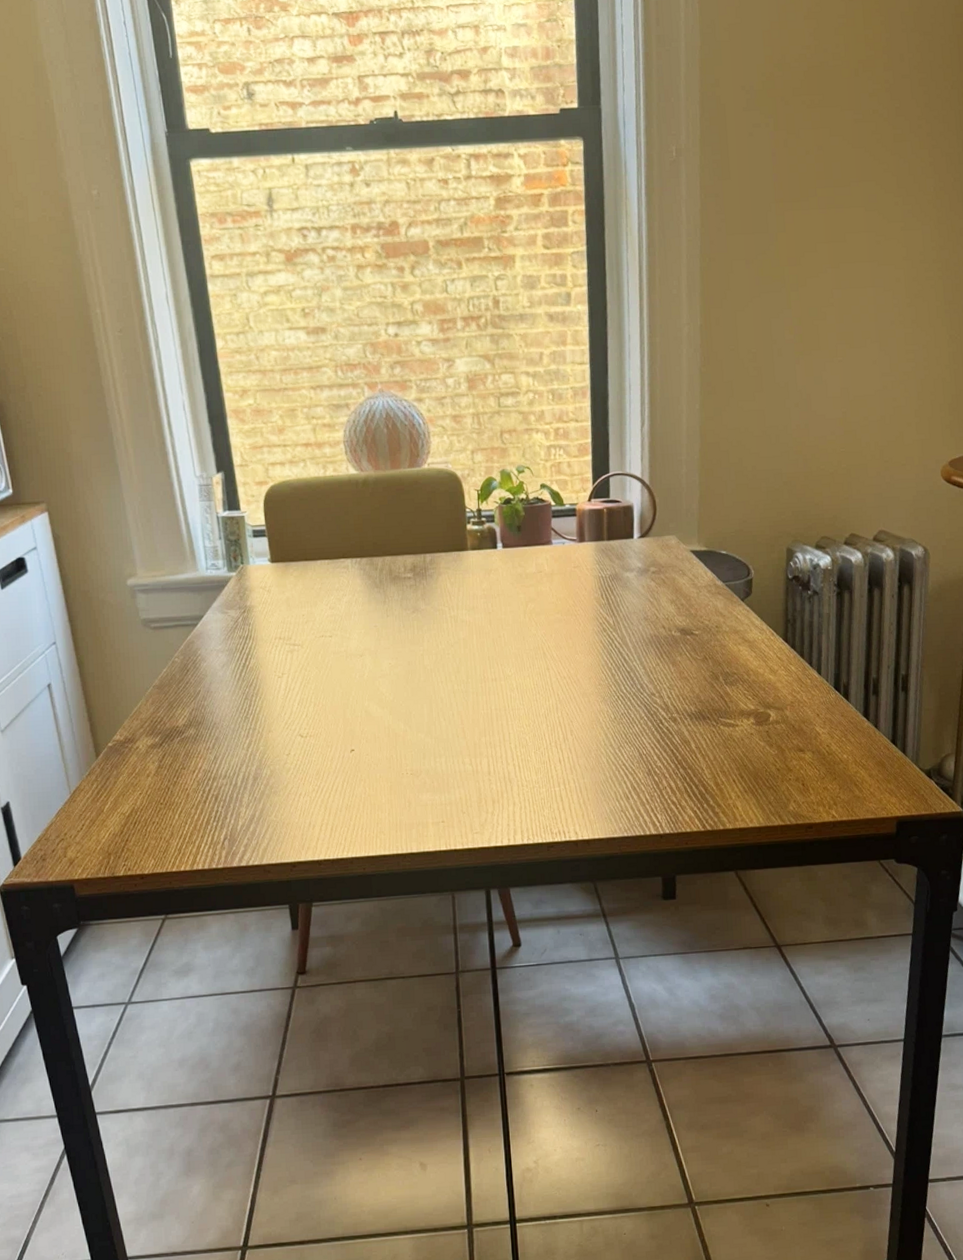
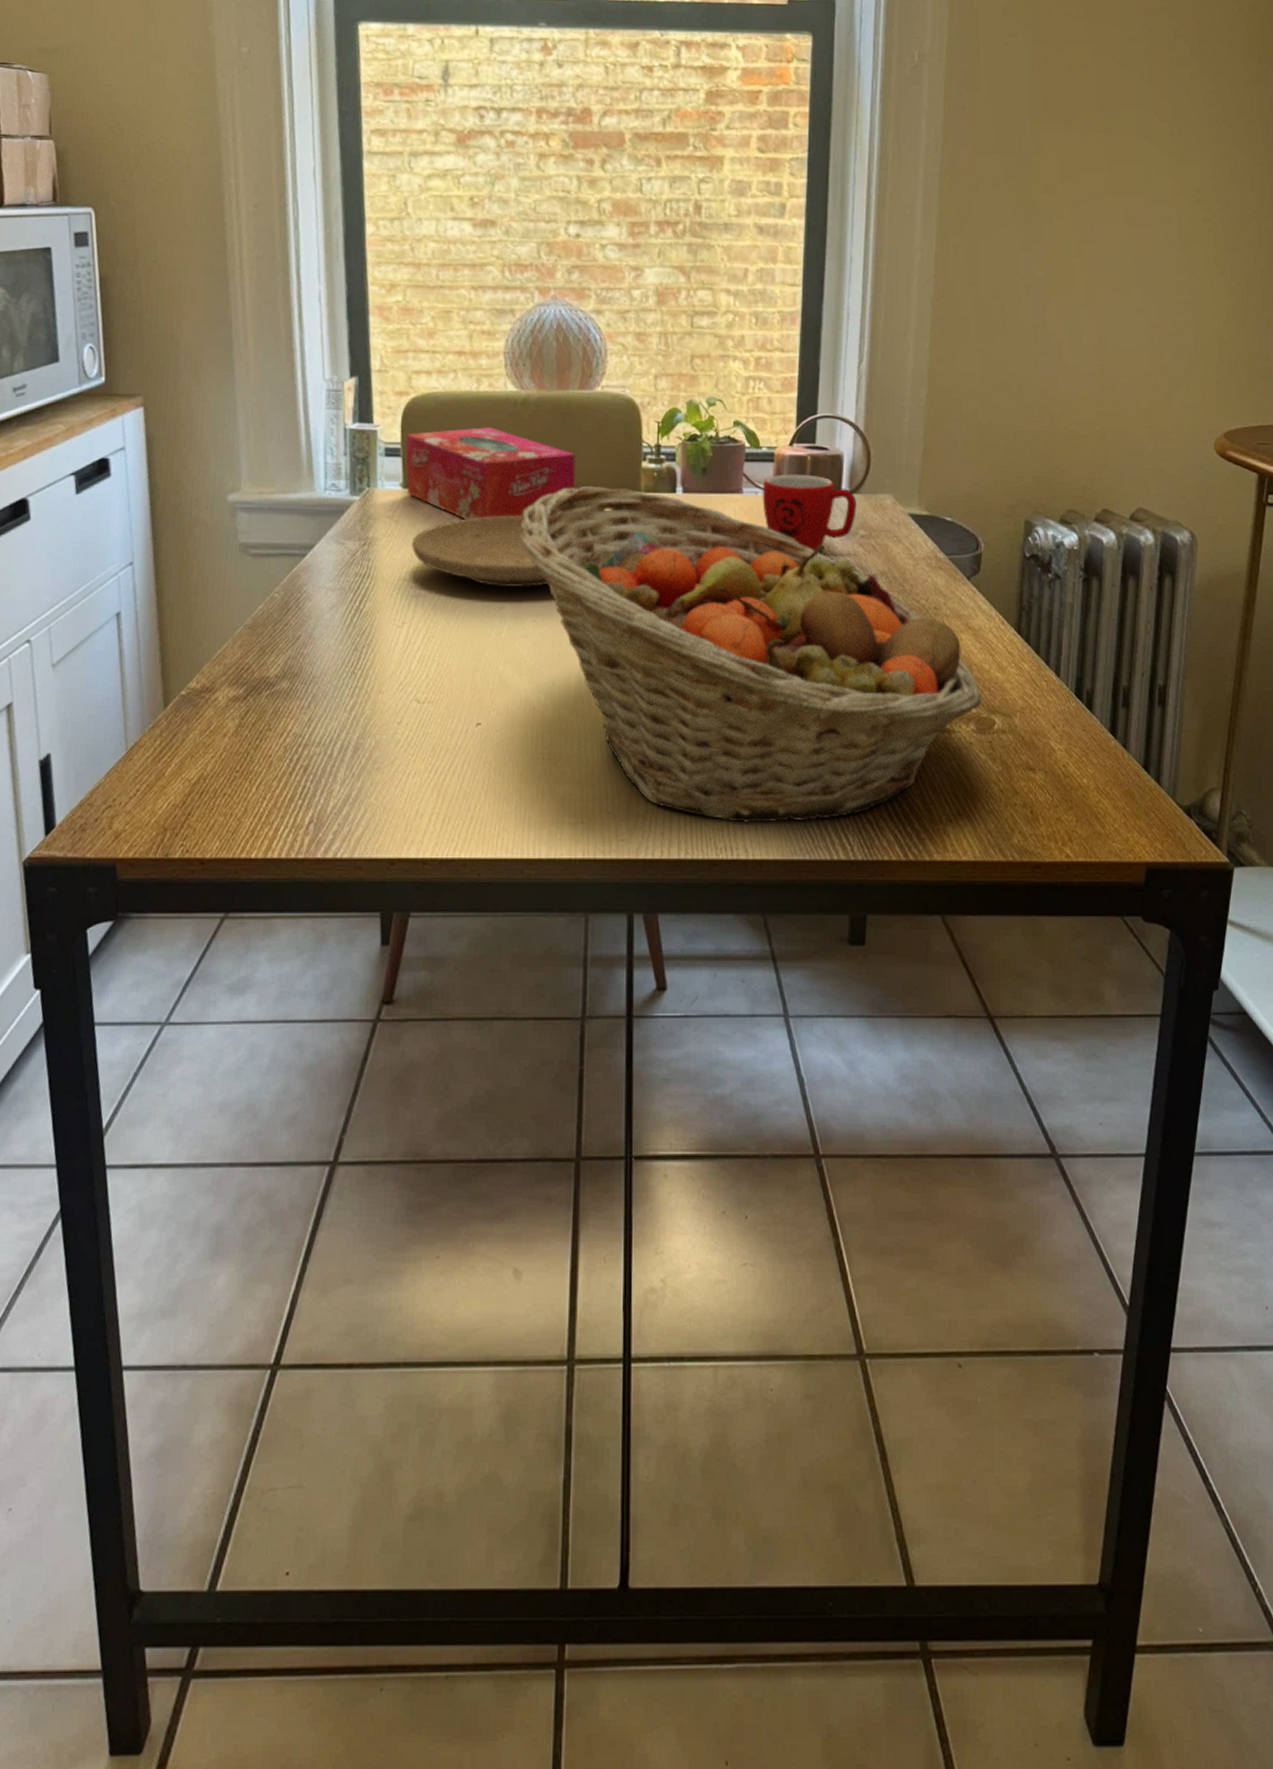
tissue box: none [269,506,413,585] -> present [406,427,576,520]
plate: none [282,577,453,639] -> present [411,515,619,588]
fruit basket: none [370,548,759,812] -> present [520,485,982,823]
mug: none [568,524,647,588] -> present [762,474,857,551]

